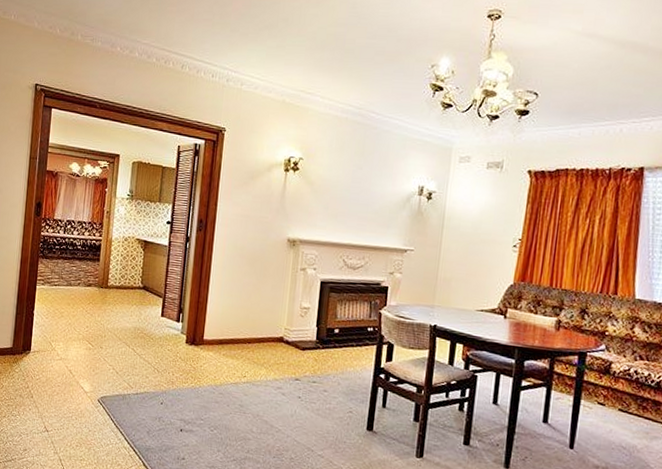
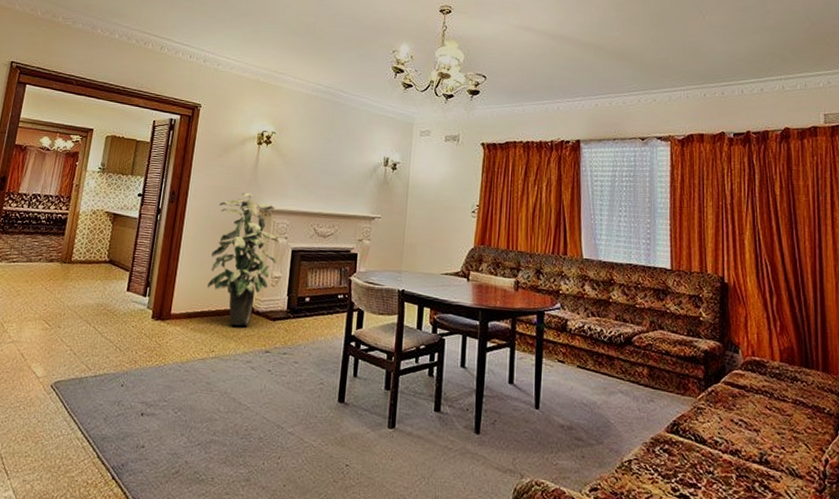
indoor plant: none [237,221,307,354] -> present [207,192,279,326]

